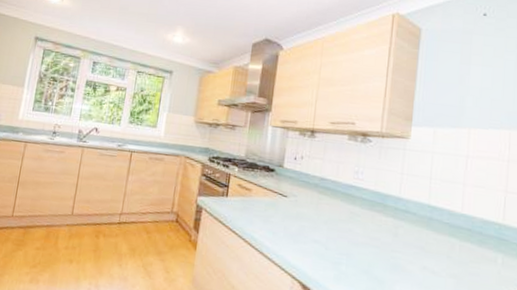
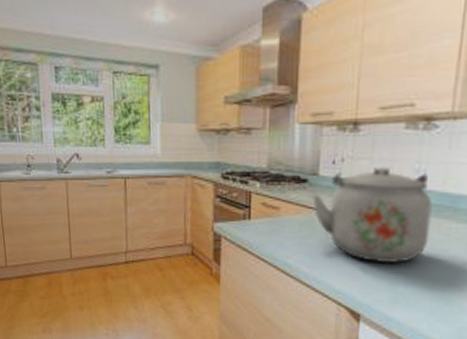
kettle: none [277,165,368,246] -> present [312,166,433,264]

